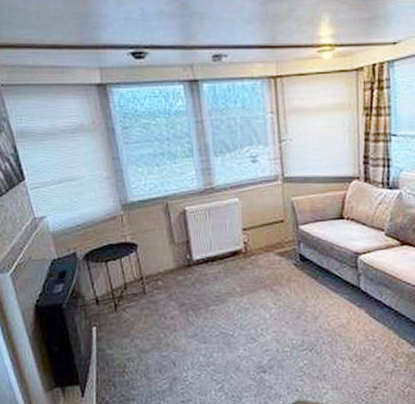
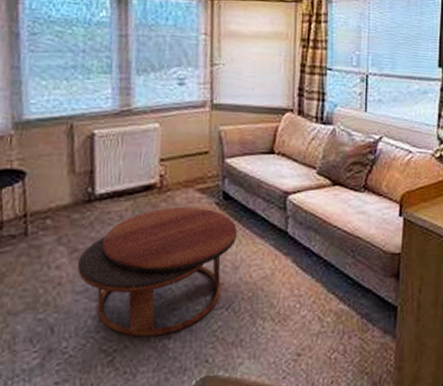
coffee table: none [187,268,315,371] -> present [77,207,238,337]

